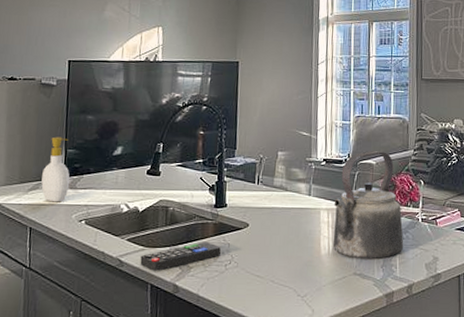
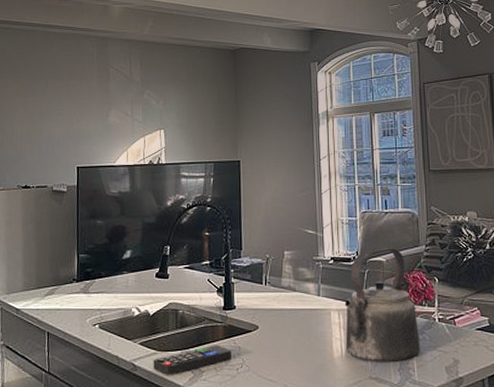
soap bottle: present [41,136,70,203] -> none [56,242,83,307]

